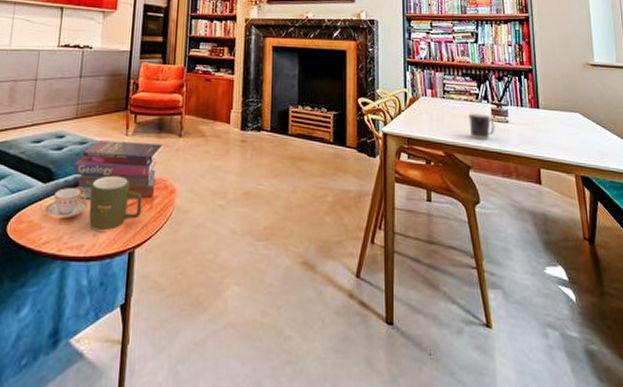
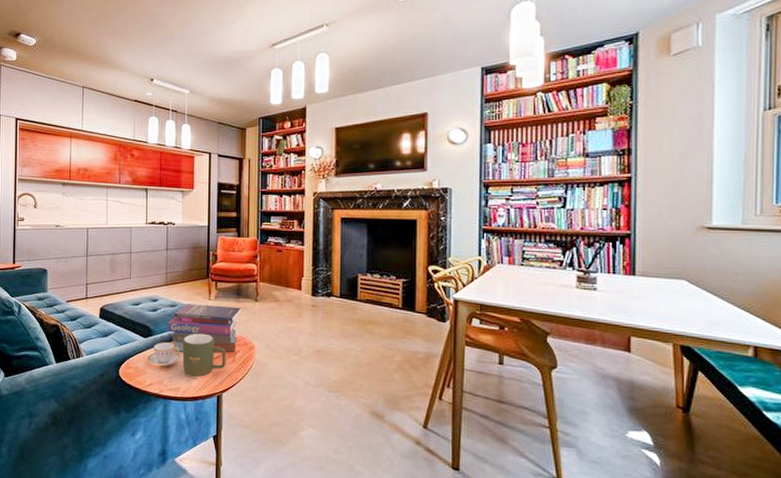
mug: present [468,113,495,140] -> none [550,280,580,307]

